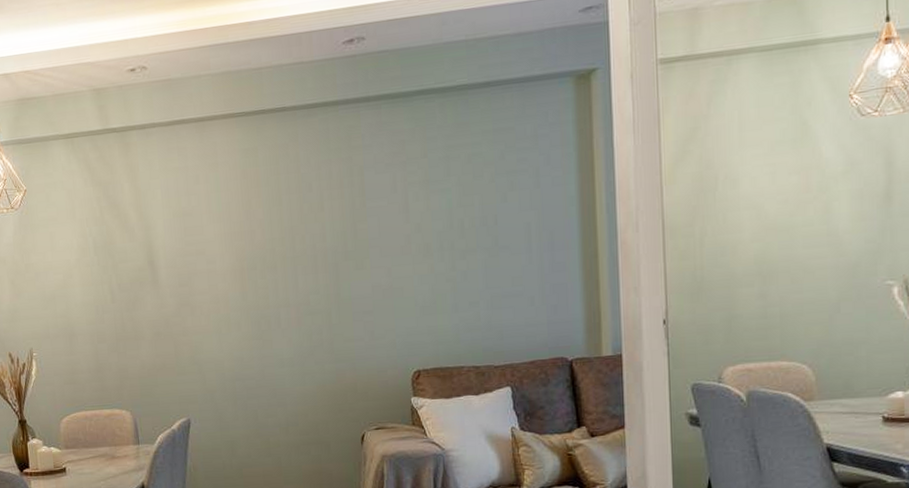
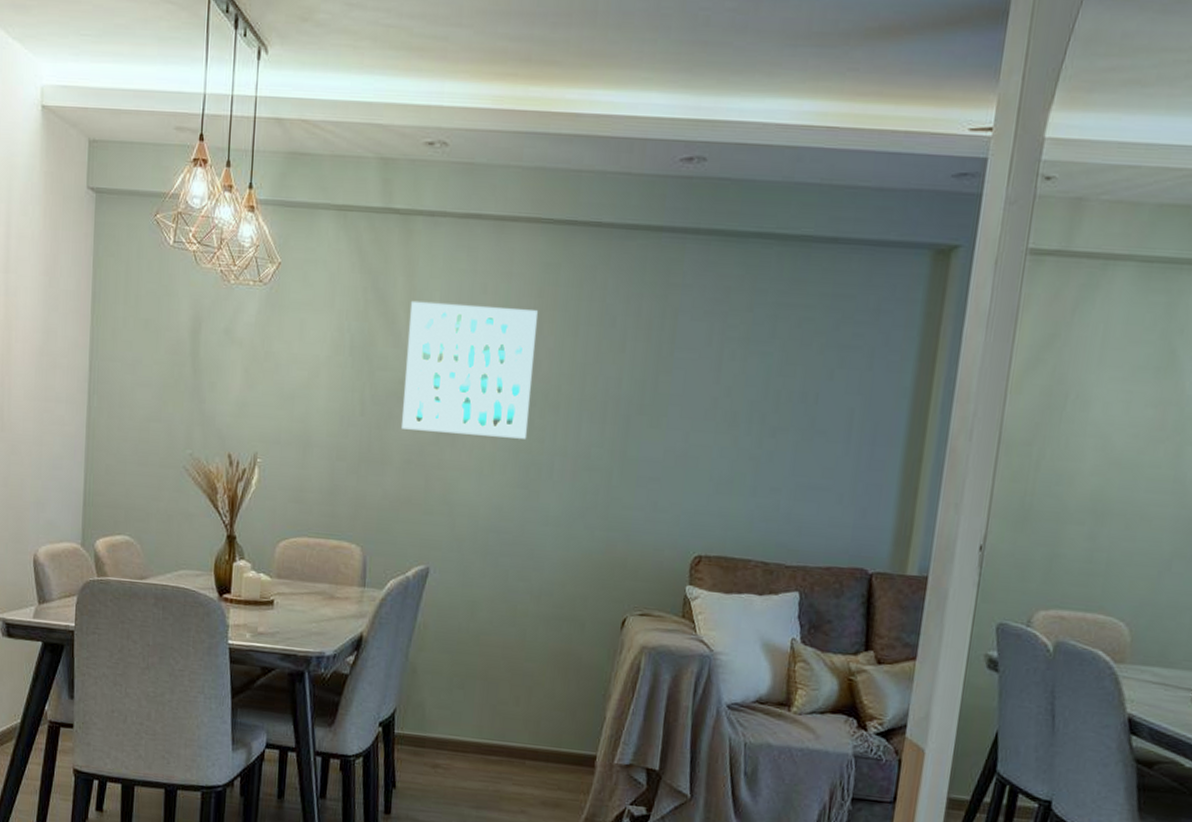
wall art: none [138,190,253,308] -> present [402,300,538,439]

